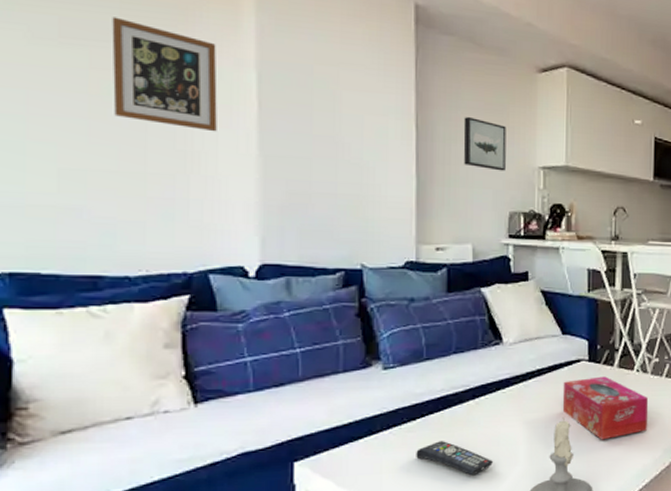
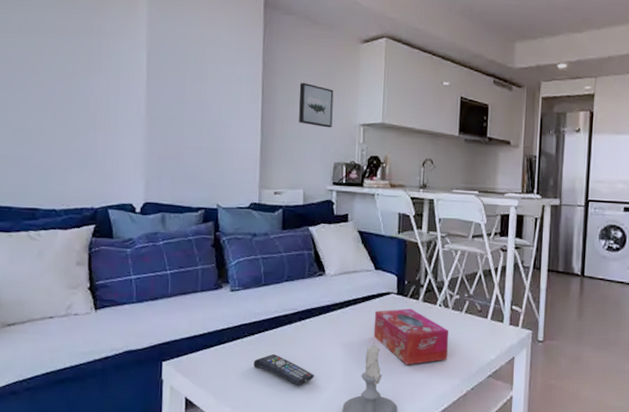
picture frame: present [112,17,217,132] -> none [50,14,120,99]

